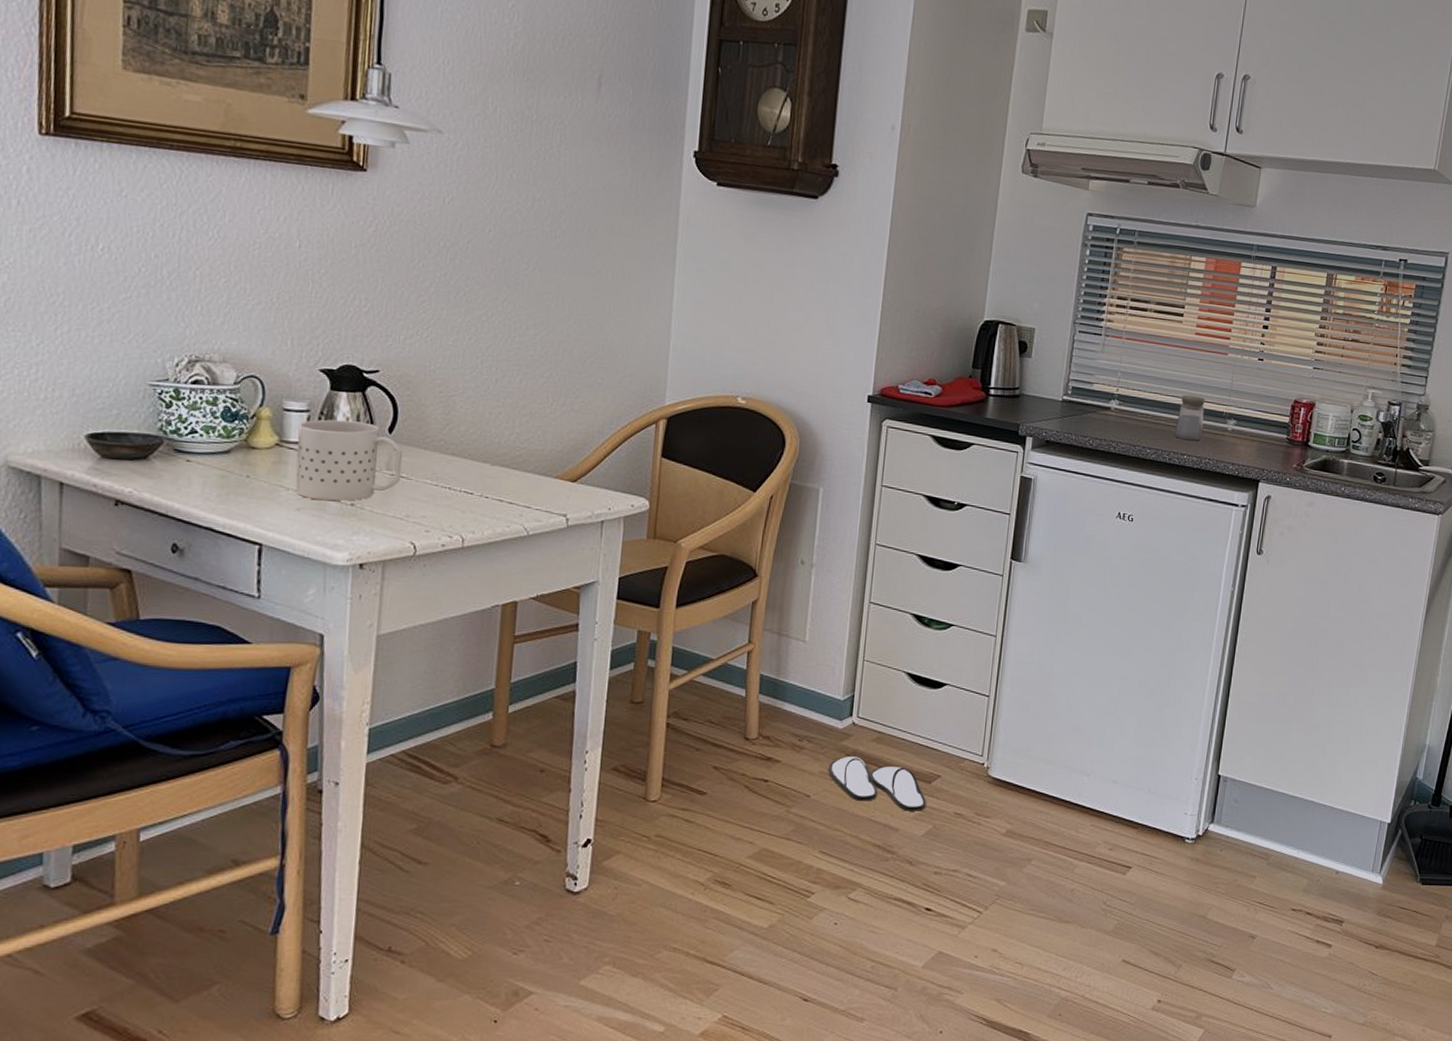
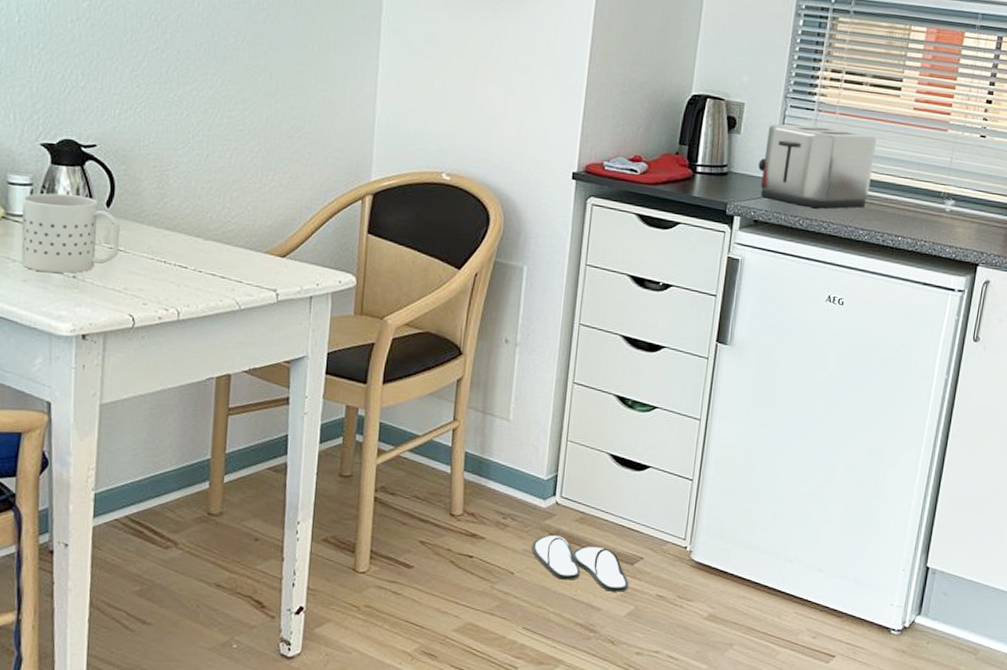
toaster: none [1049,348,1161,430] -> present [758,123,877,210]
salt shaker: present [1174,393,1205,441] -> none [888,172,923,222]

